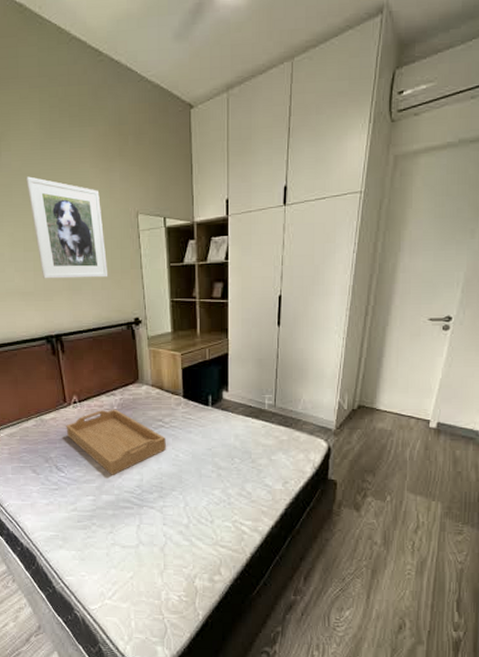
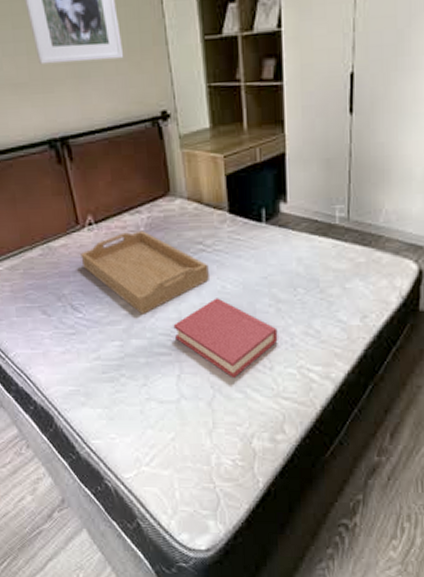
hardback book: none [136,464,218,529] -> present [173,298,278,379]

